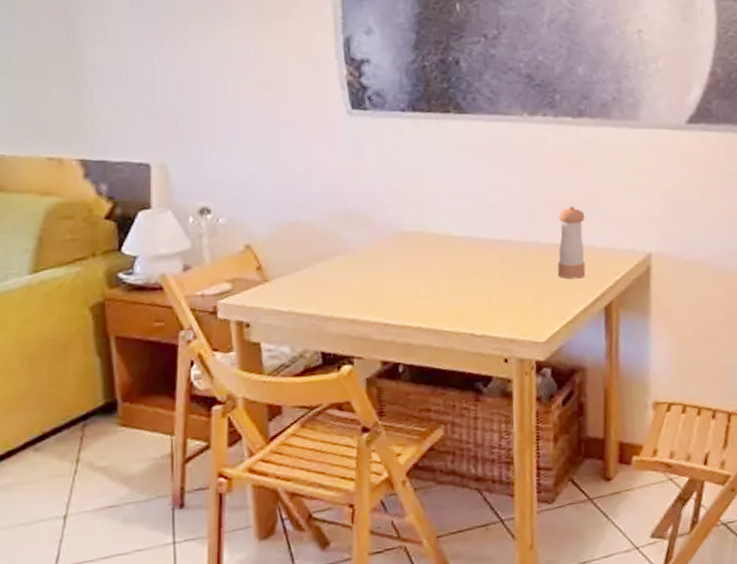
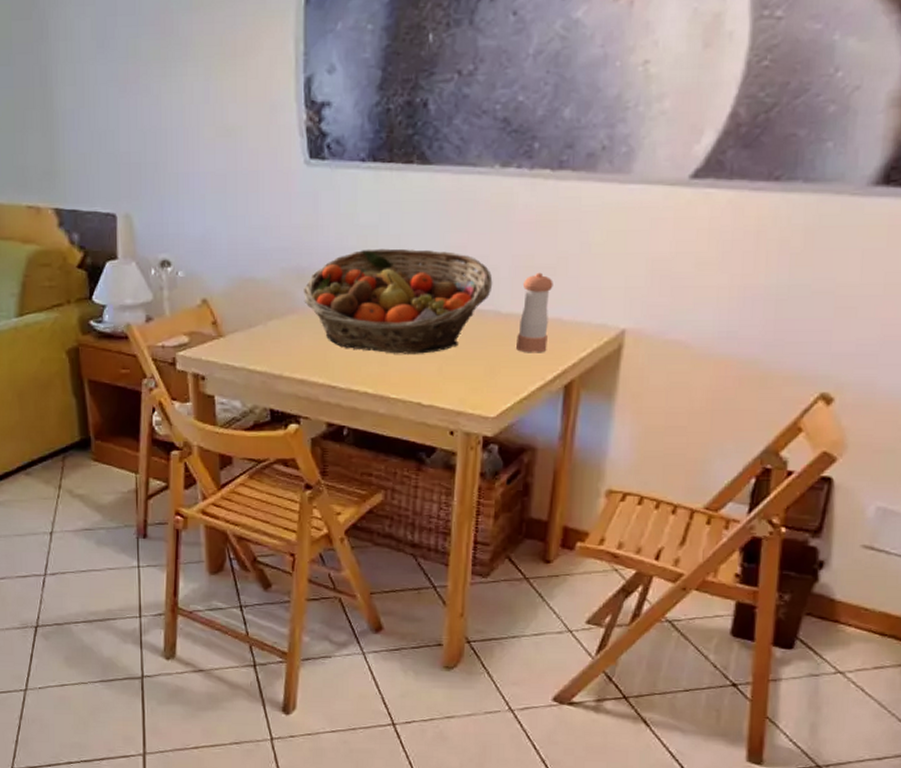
fruit basket: none [351,189,532,288] -> present [304,248,493,354]

